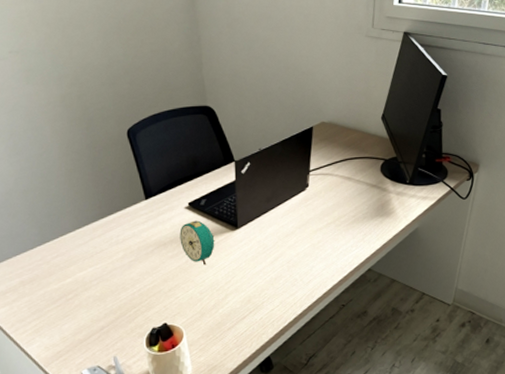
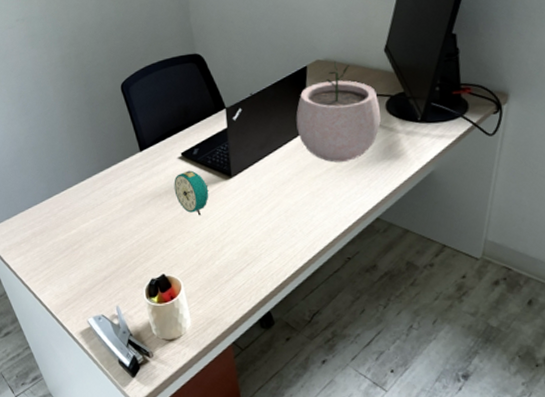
plant pot: none [301,124,376,218] -> present [296,61,381,163]

